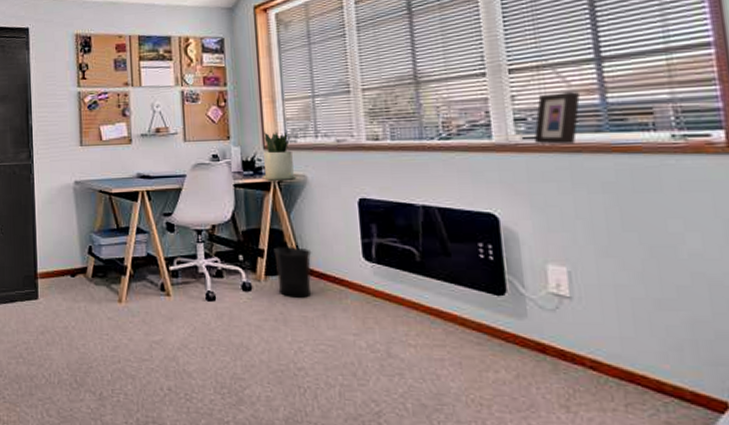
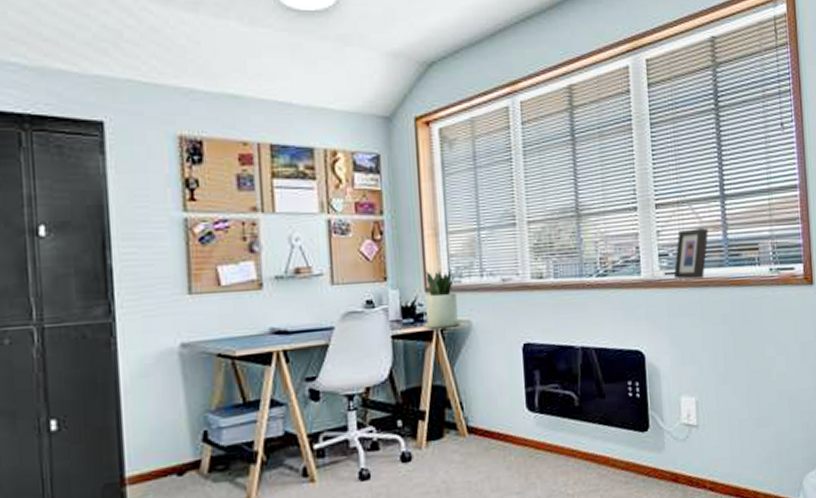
waste bin: present [274,247,312,298] -> none [436,403,476,463]

